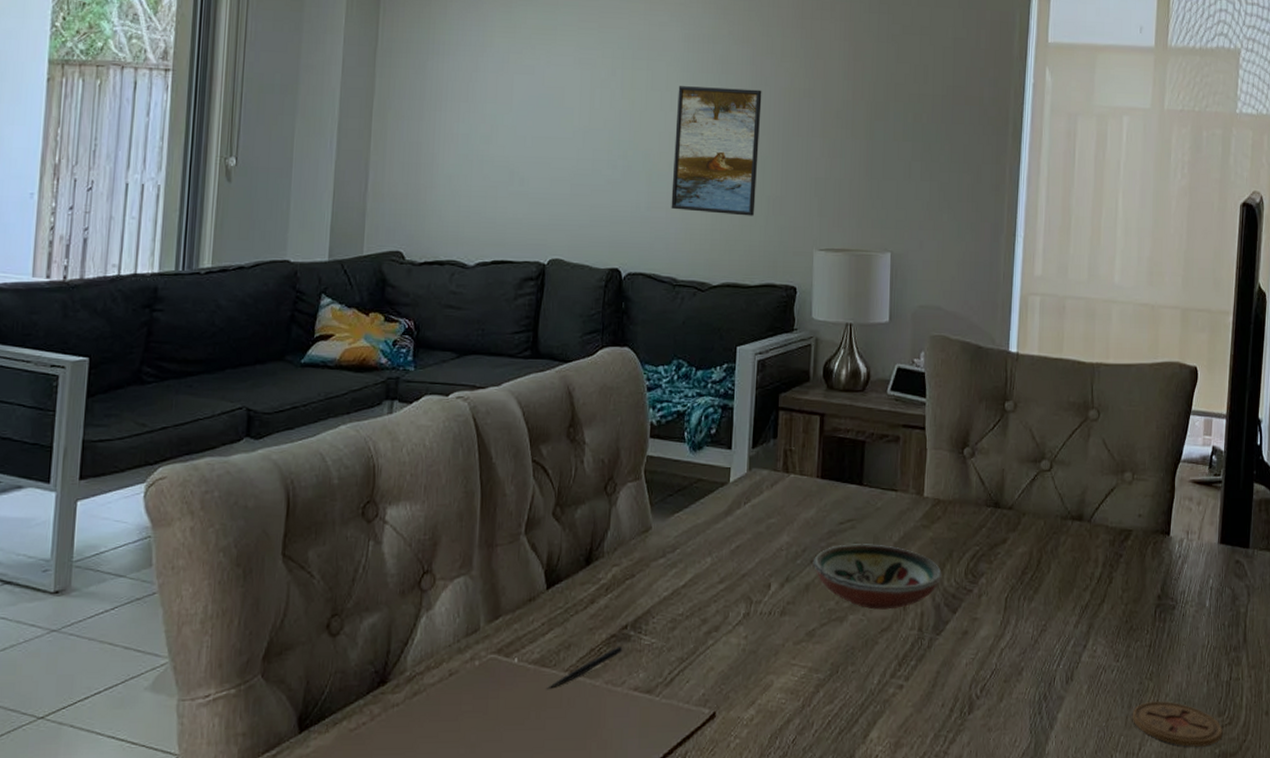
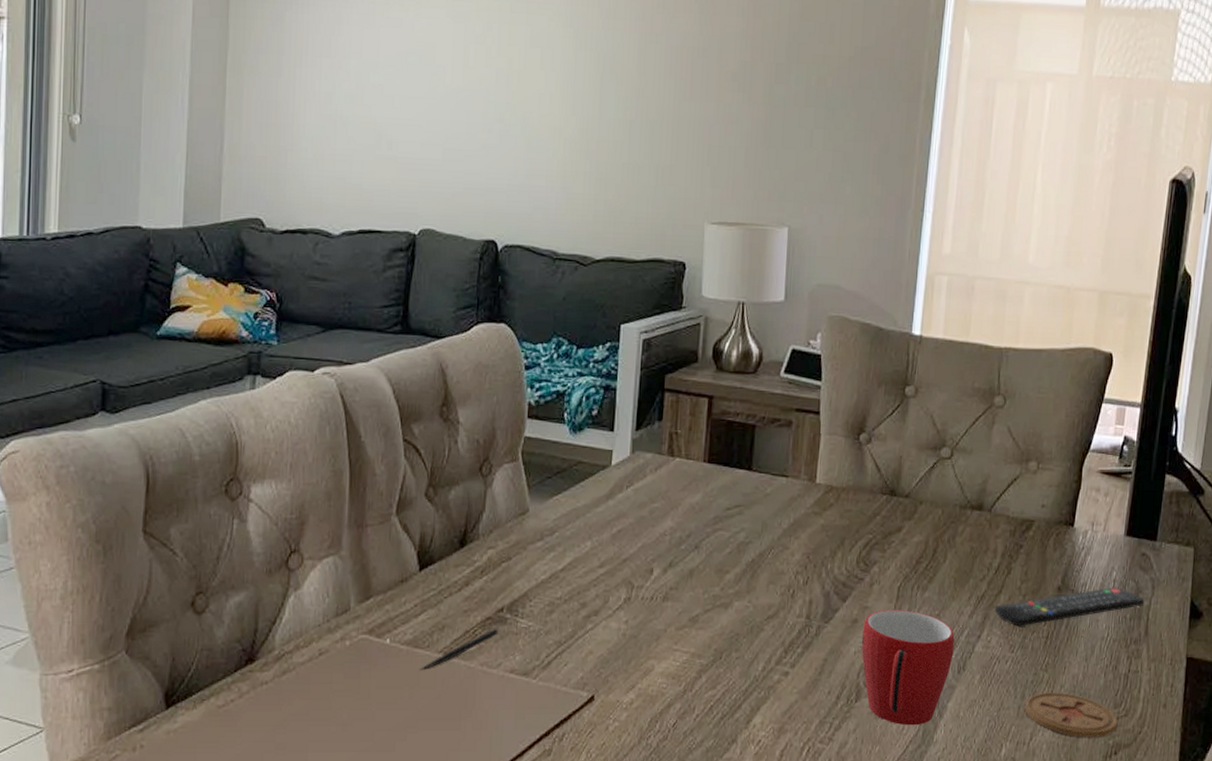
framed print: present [671,86,762,216] -> none [551,43,652,186]
decorative bowl: present [812,544,942,610] -> none [697,530,833,597]
mug: none [972,621,1062,738] -> present [861,610,955,726]
remote control: none [1098,594,1241,636] -> present [994,586,1145,627]

